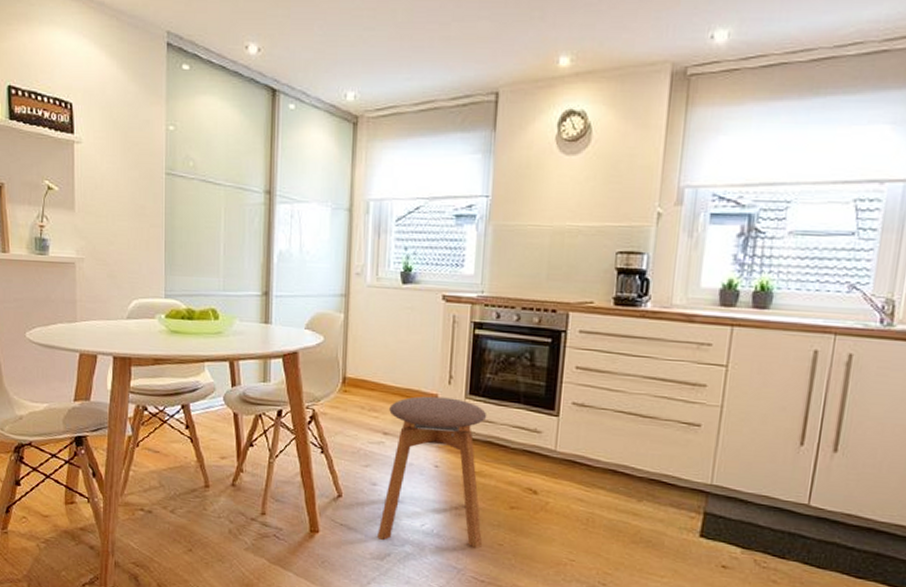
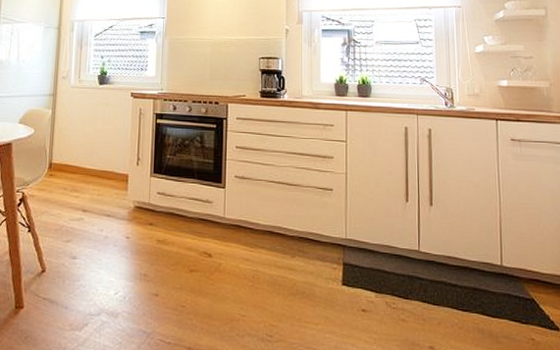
stool: present [377,396,487,548] -> none [76,176,169,312]

